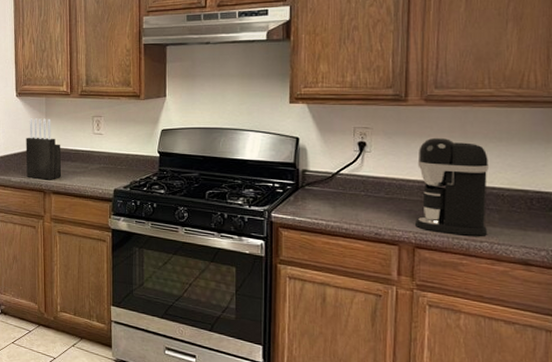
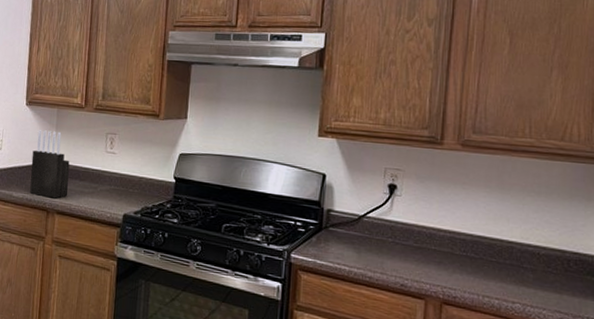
coffee maker: present [416,137,489,236] -> none [444,185,525,297]

